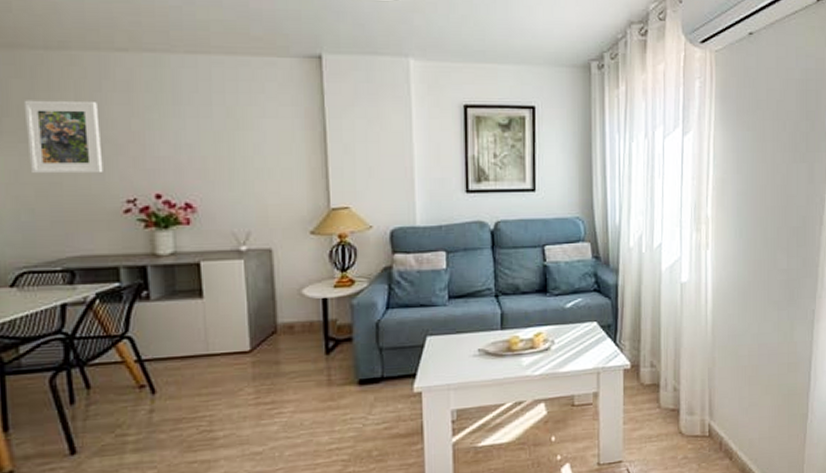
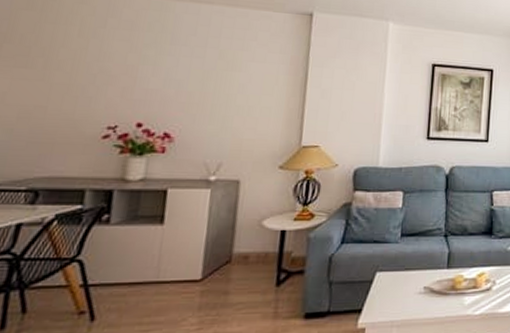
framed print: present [23,100,103,174] -> none [19,30,99,101]

